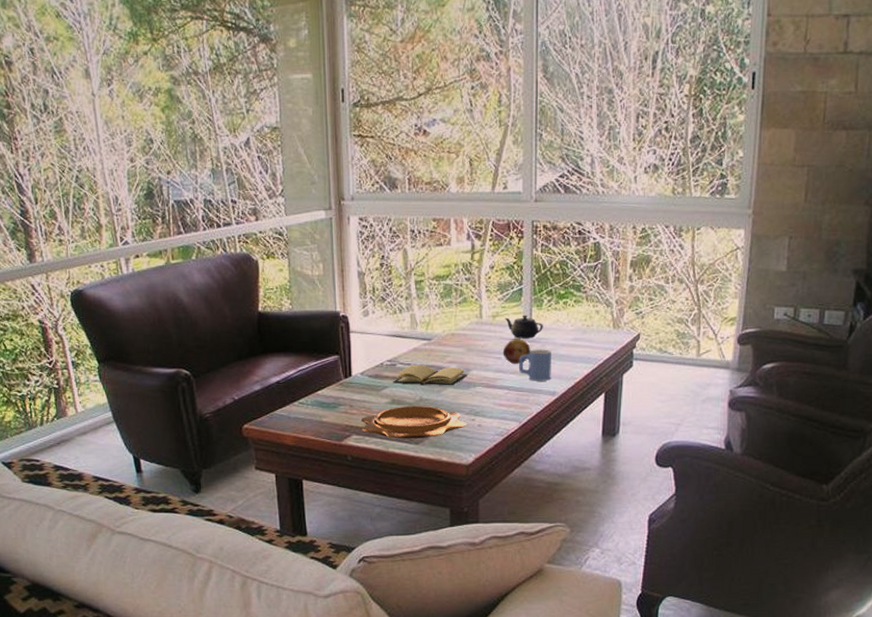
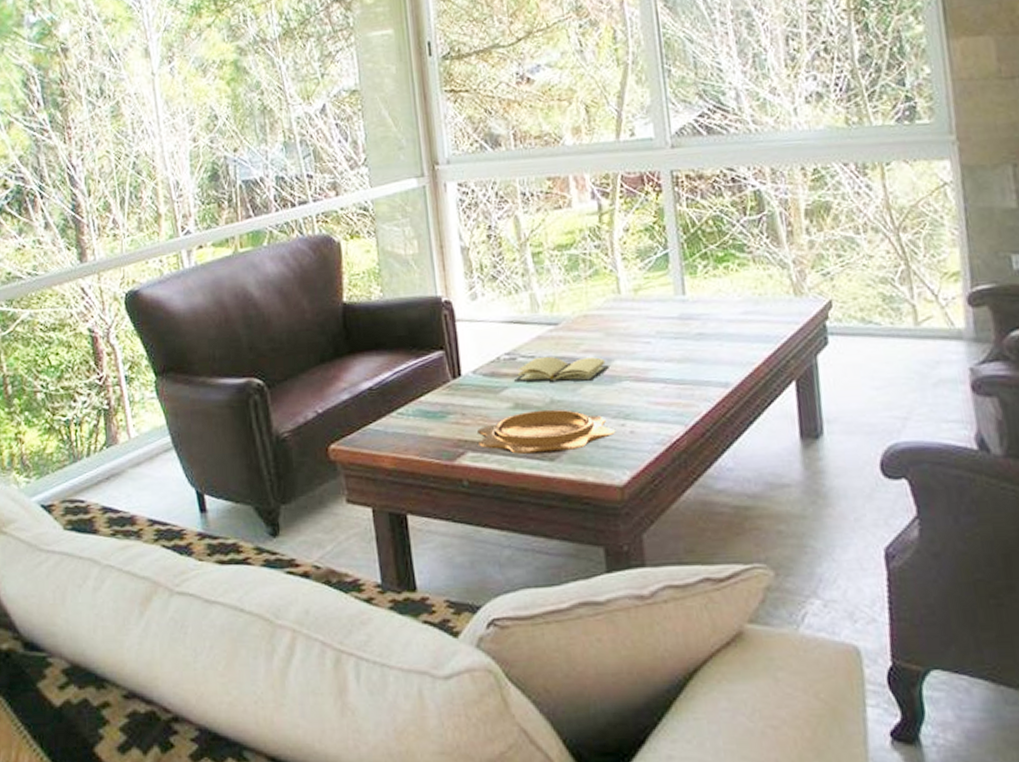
fruit: present [503,339,531,364] -> none [652,316,689,349]
teapot: present [505,315,543,339] -> none [650,285,701,316]
mug: present [519,349,551,381] -> none [675,327,720,370]

